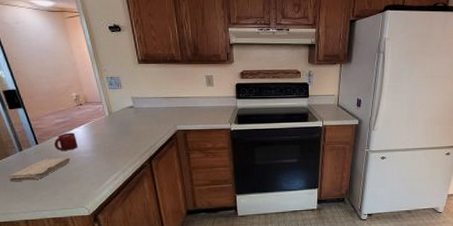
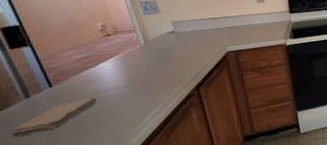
cup: present [54,132,78,151] -> none [75,67,106,91]

